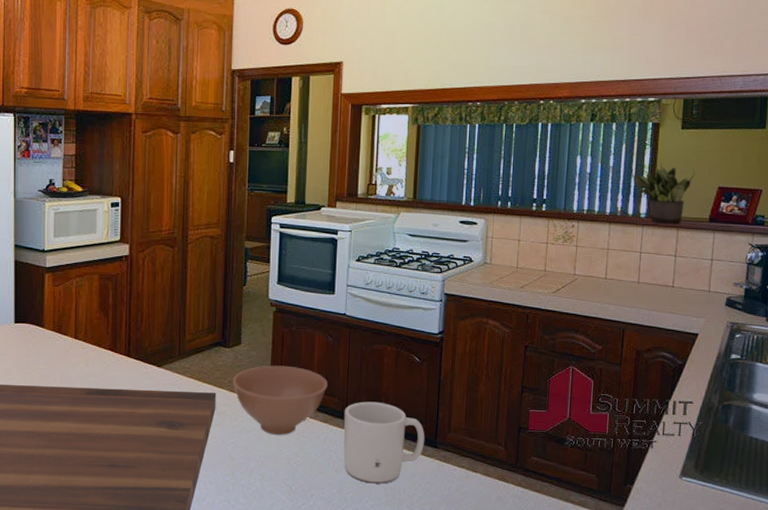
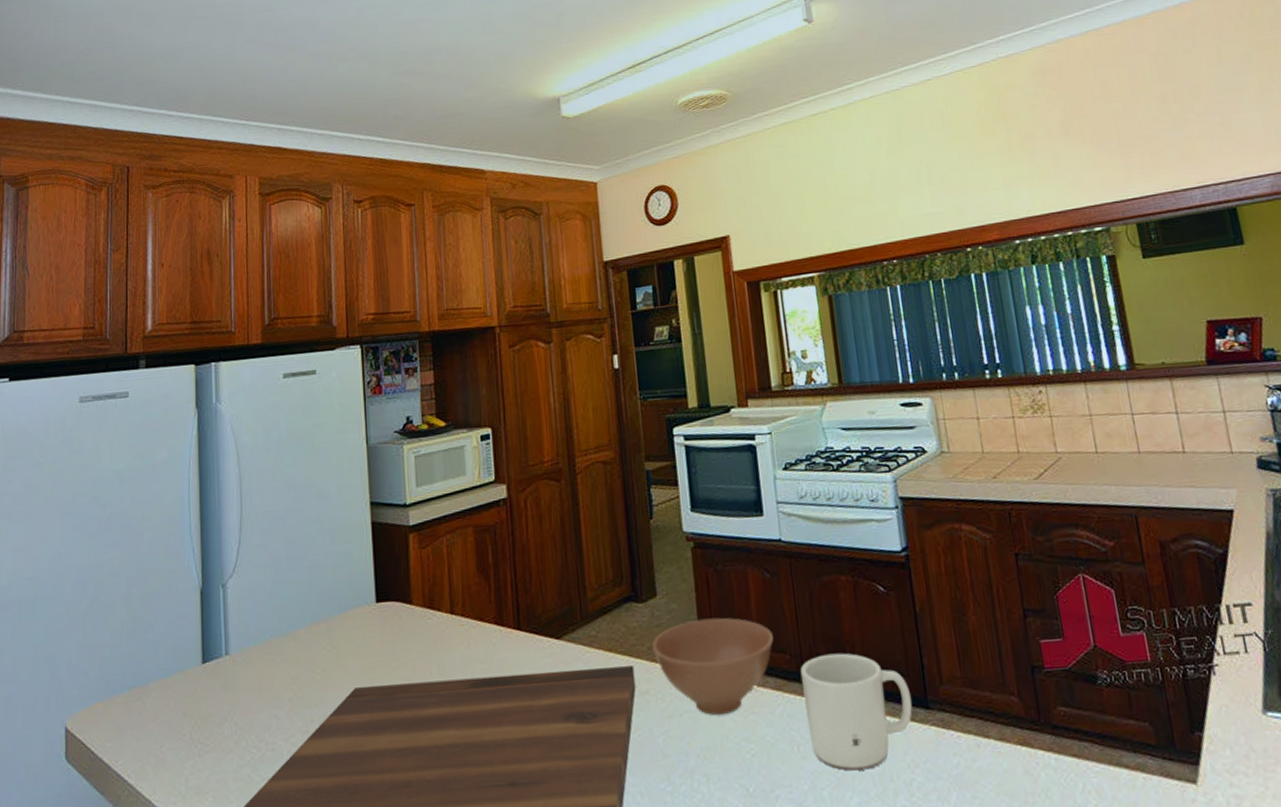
potted plant: present [632,163,695,225] -> none [1097,301,1175,376]

